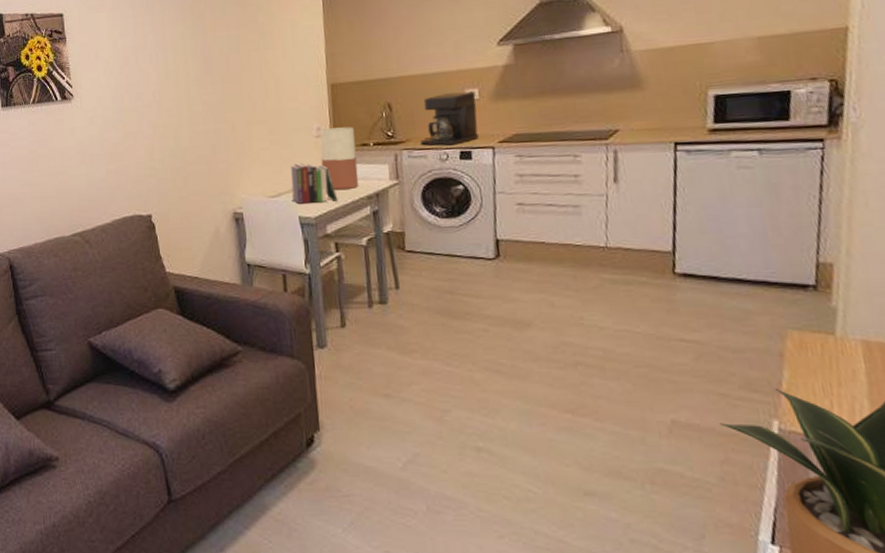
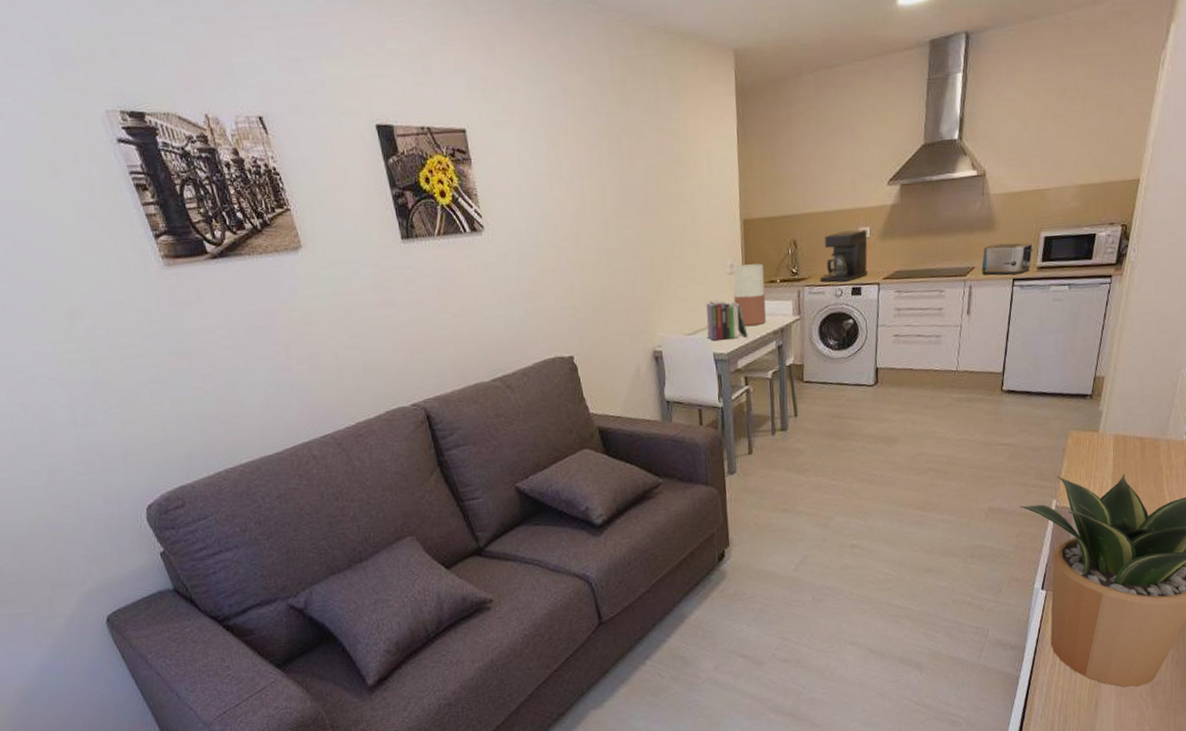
toaster: none [628,102,700,139] -> present [981,242,1033,276]

